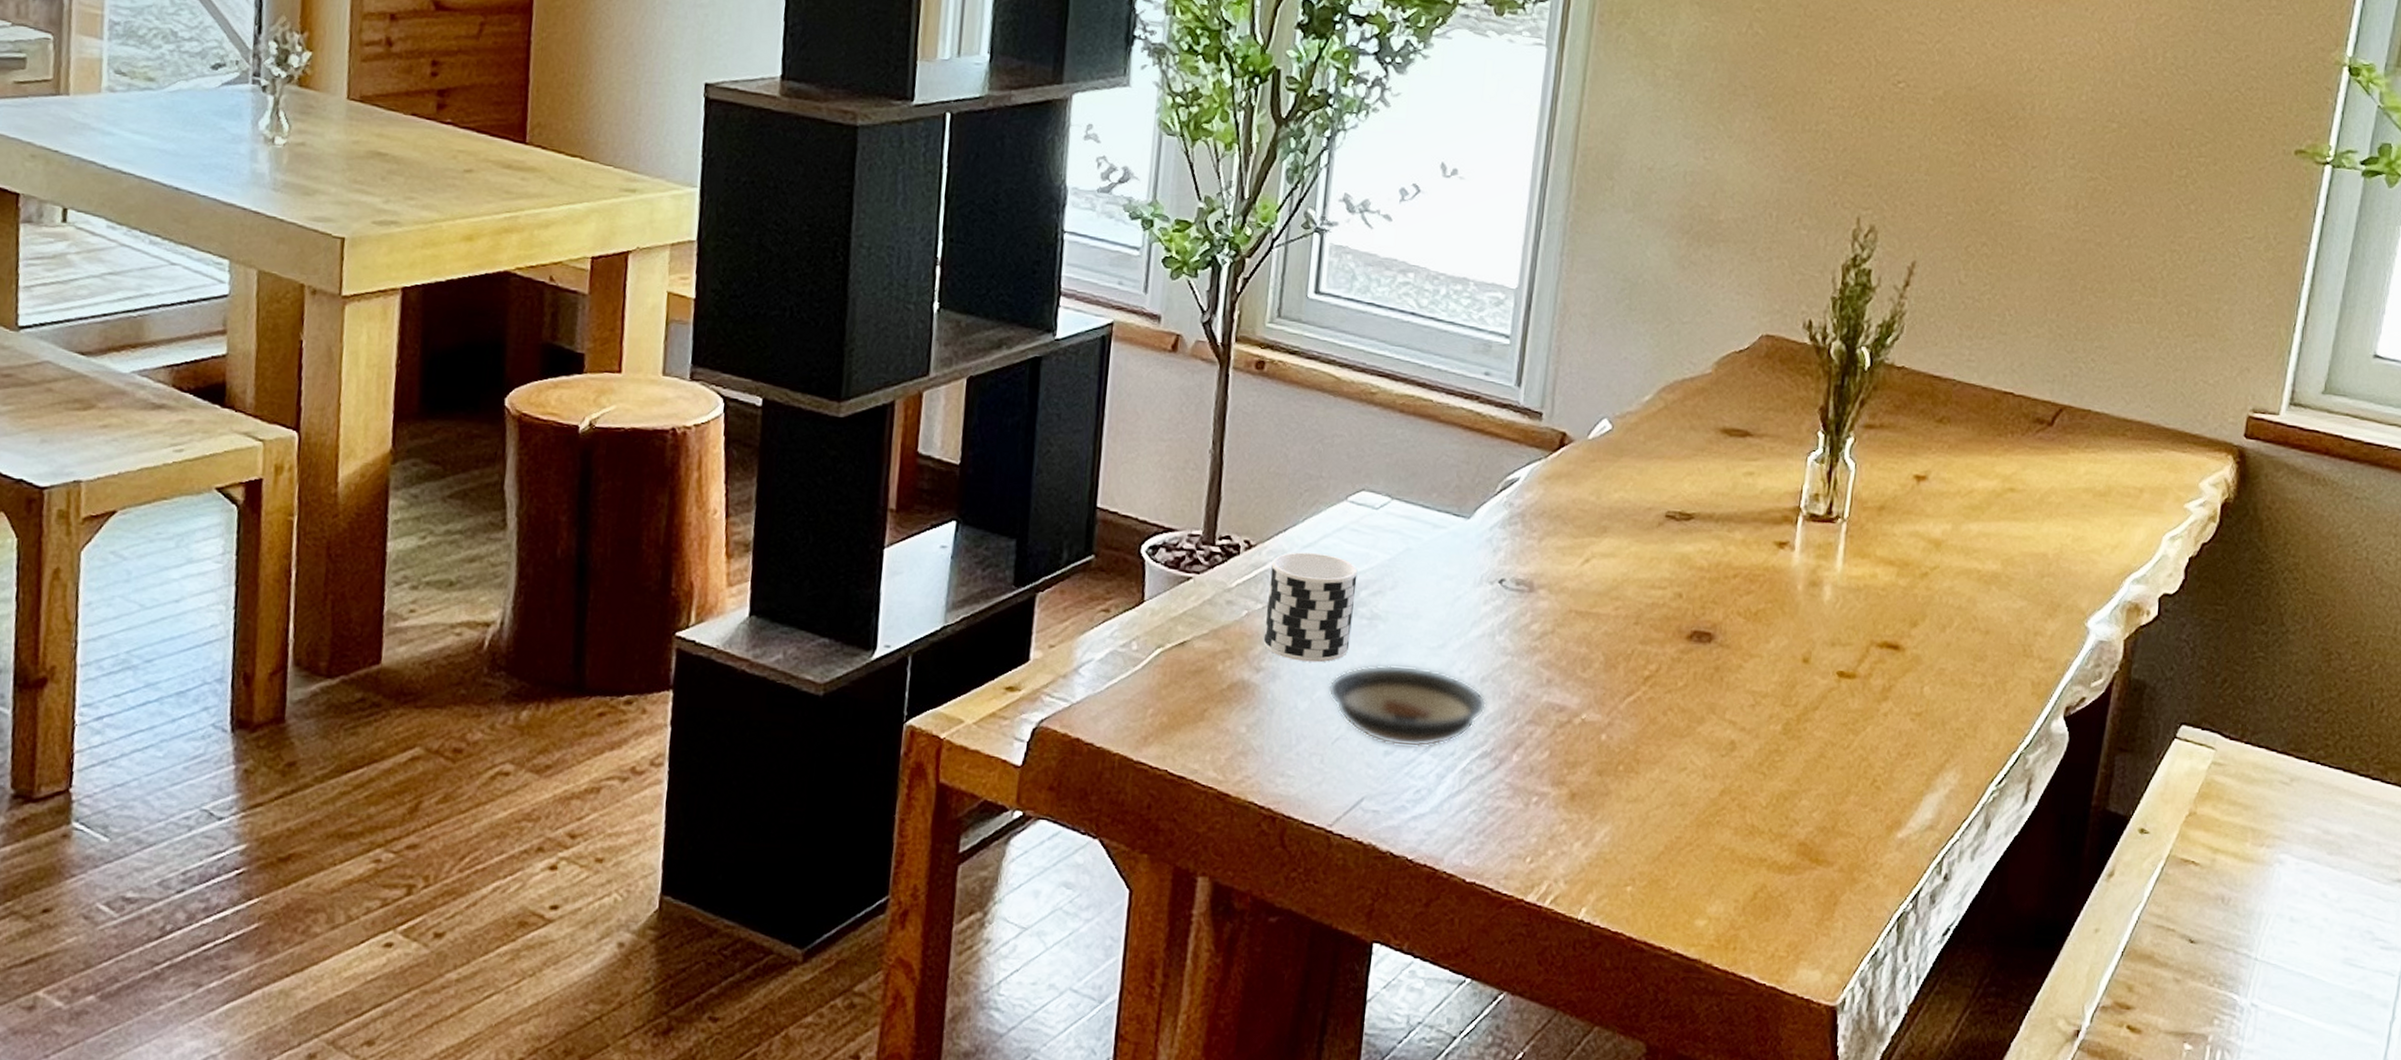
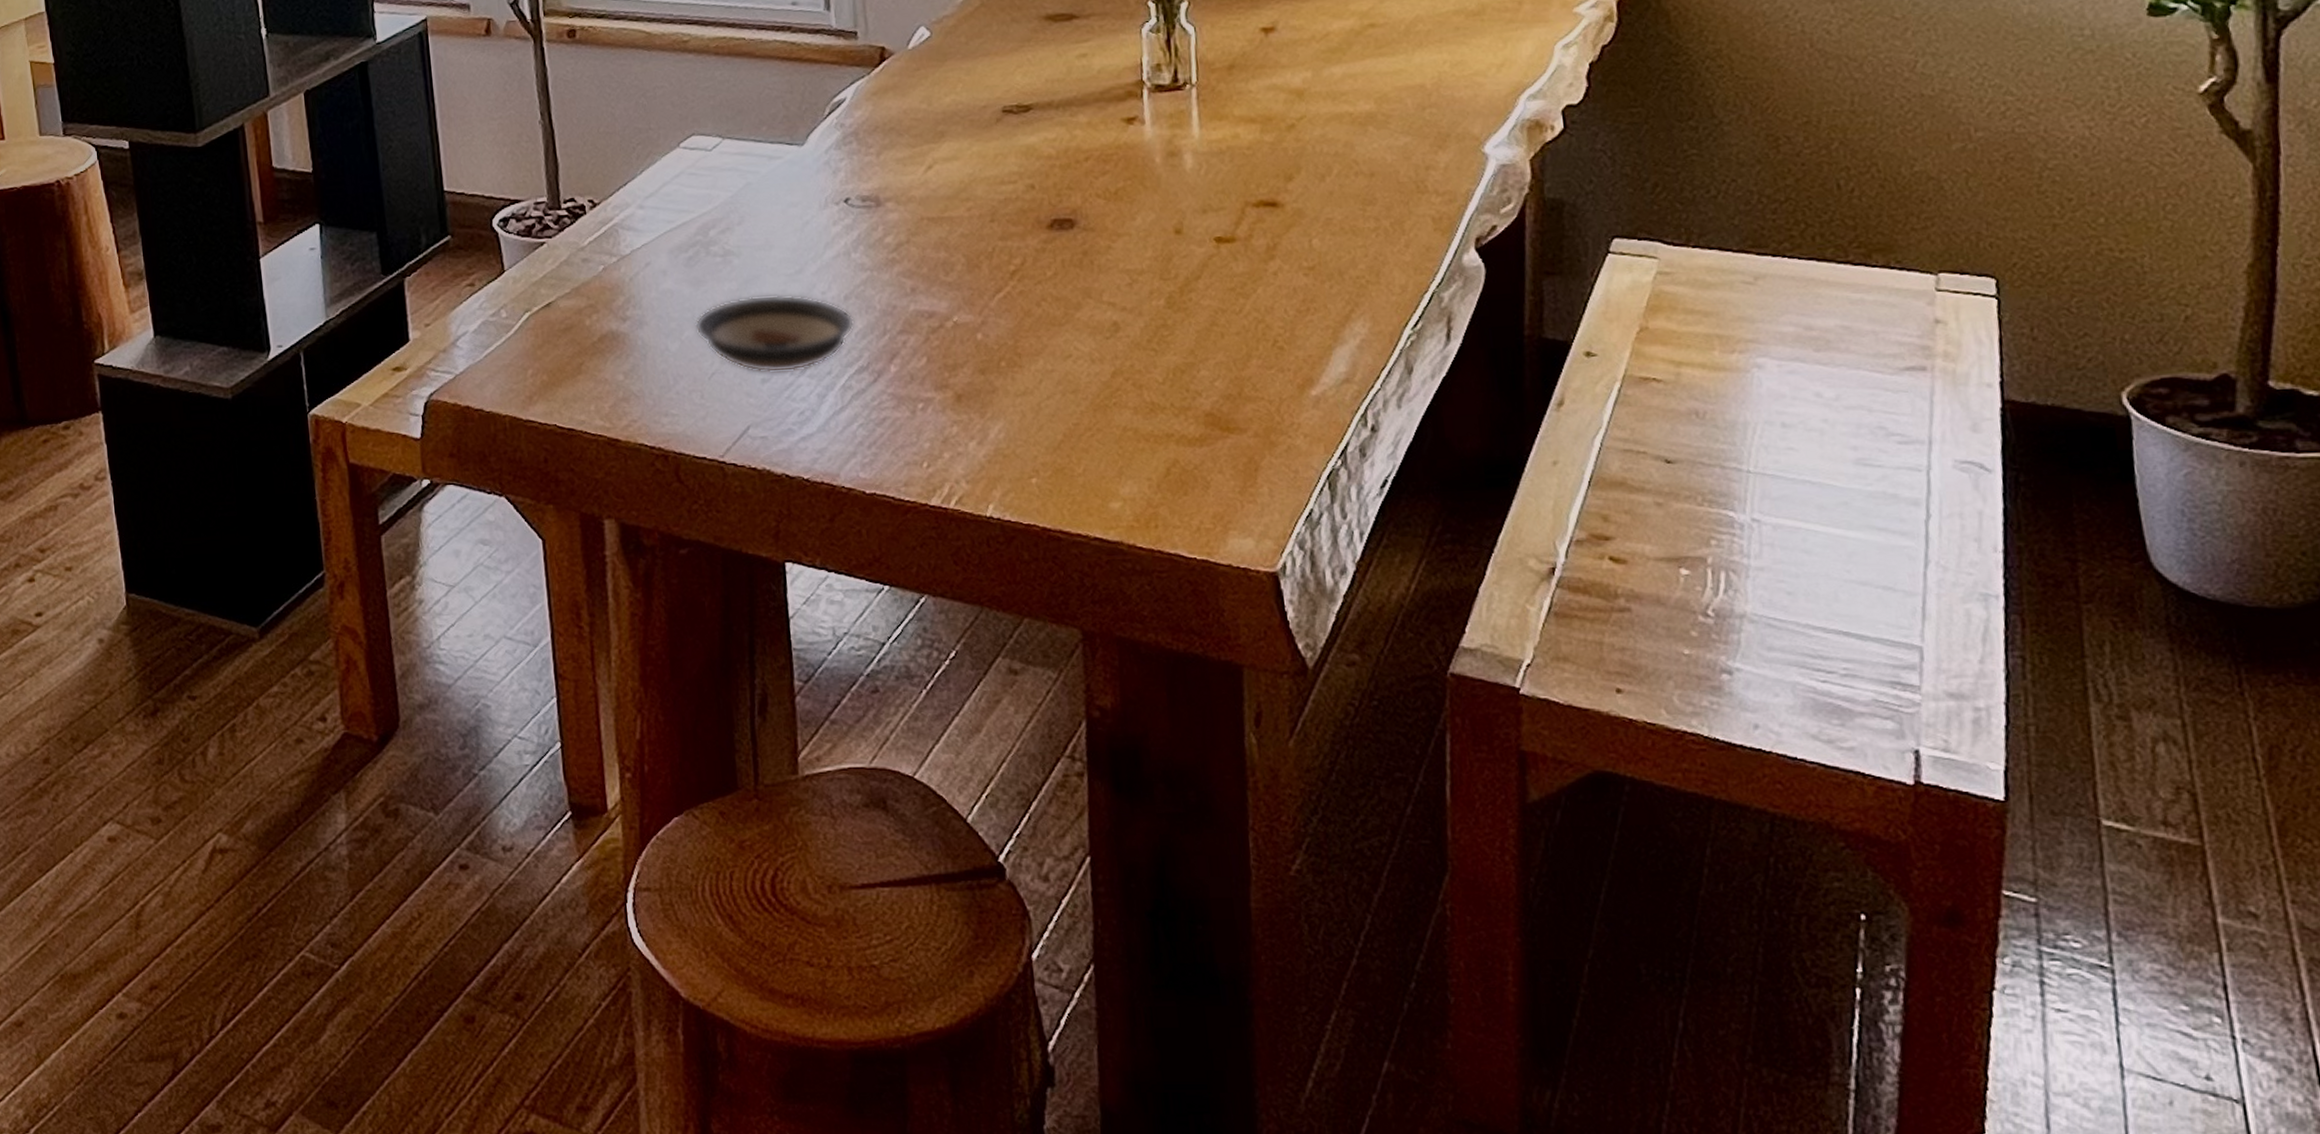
cup: present [1263,552,1358,663] -> none [618,201,708,306]

